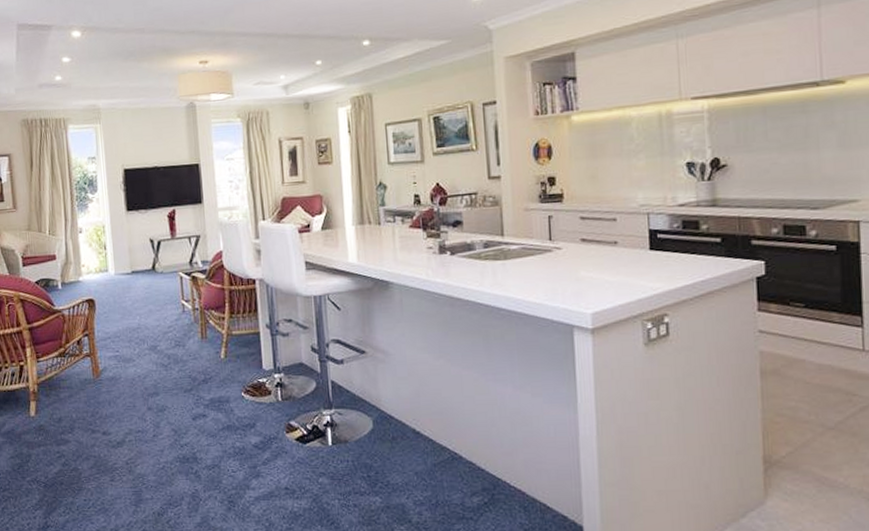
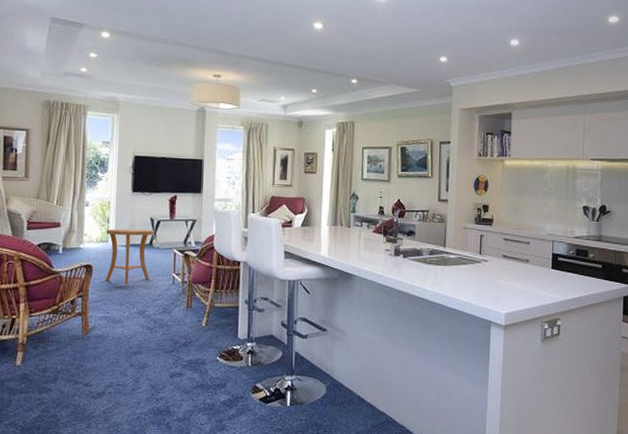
side table: none [104,252,156,319] -> present [105,228,154,285]

